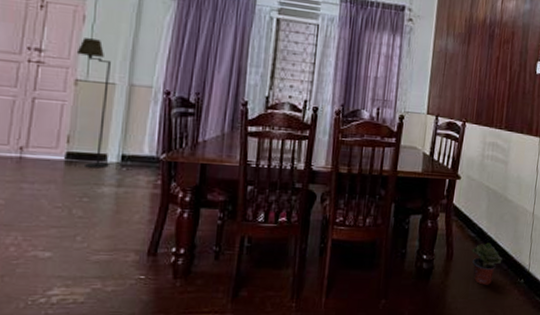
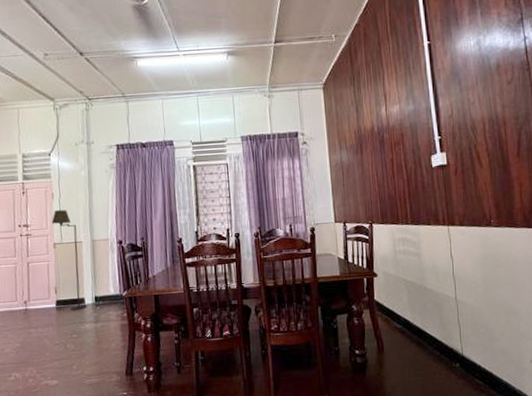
potted plant: present [472,243,503,285] -> none [401,332,433,373]

